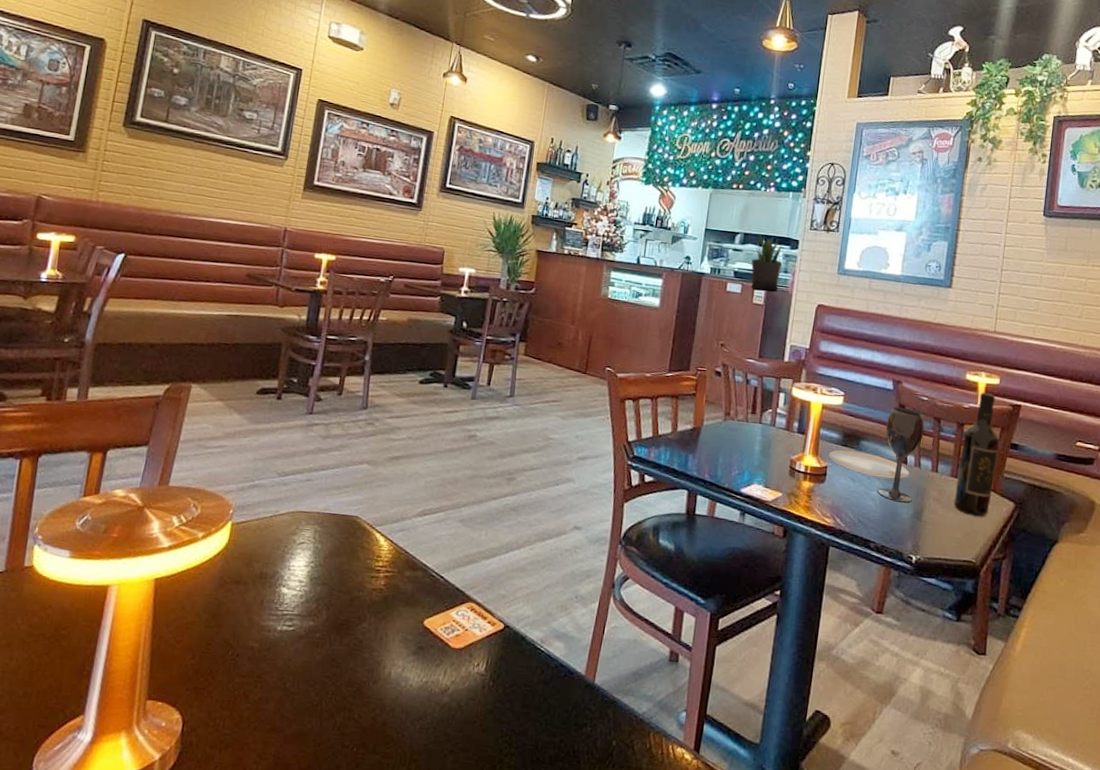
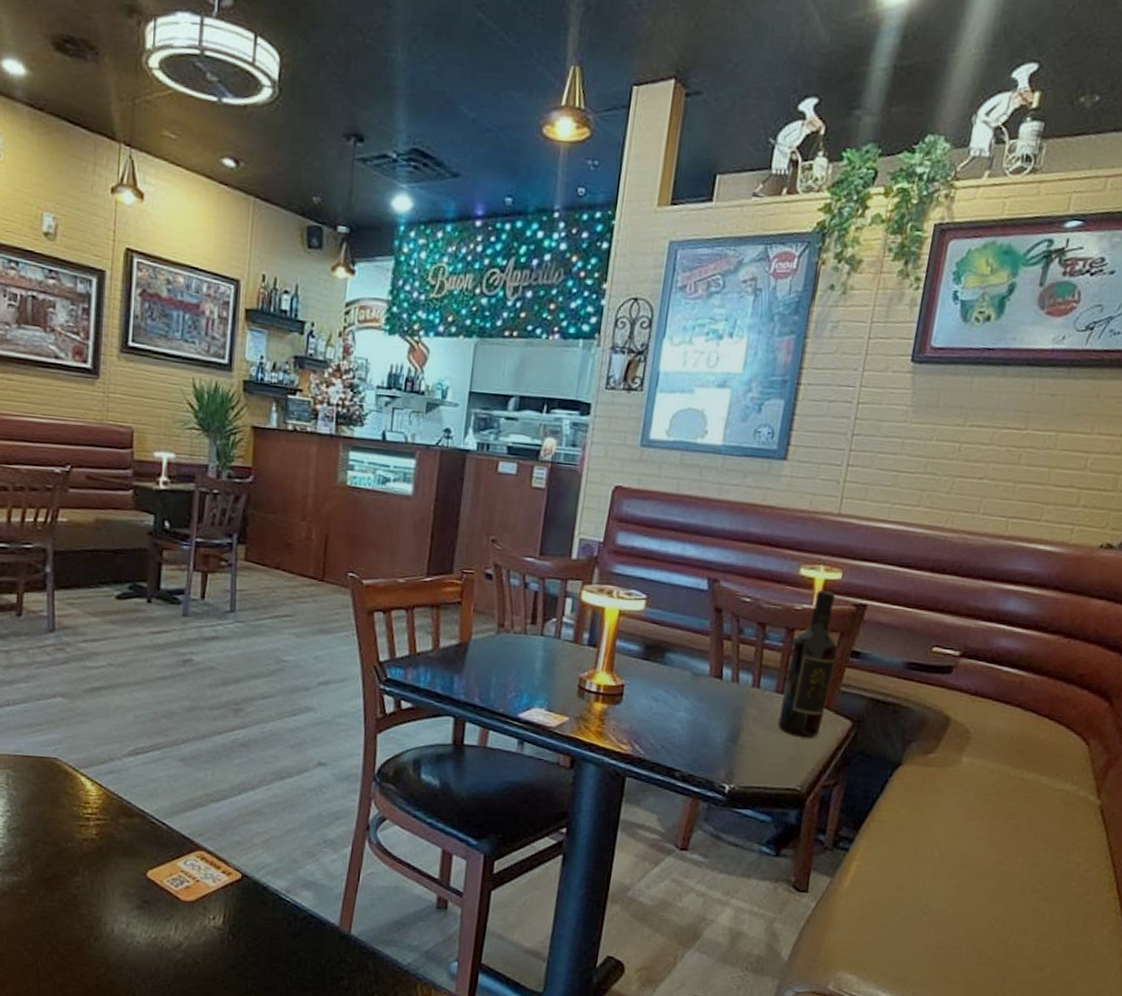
planter: present [751,234,783,292] -> none [529,397,570,472]
plate: present [828,450,910,480] -> none [626,664,725,698]
wine glass: present [878,407,924,503] -> none [685,611,745,725]

